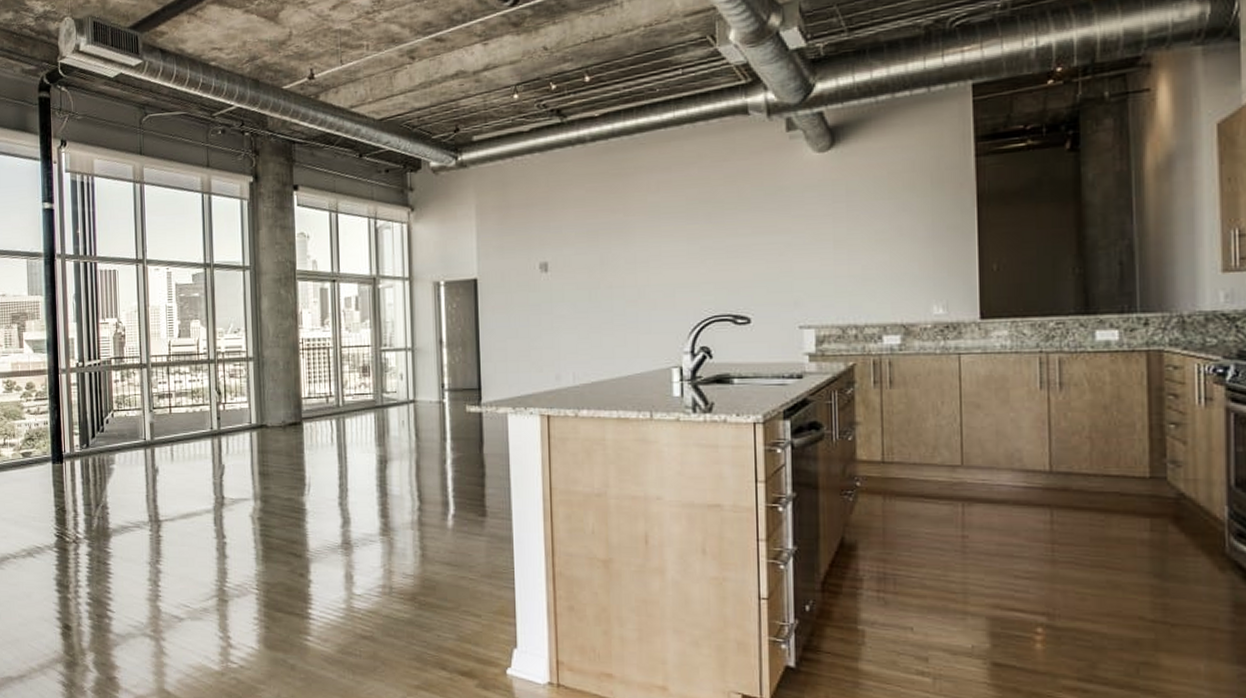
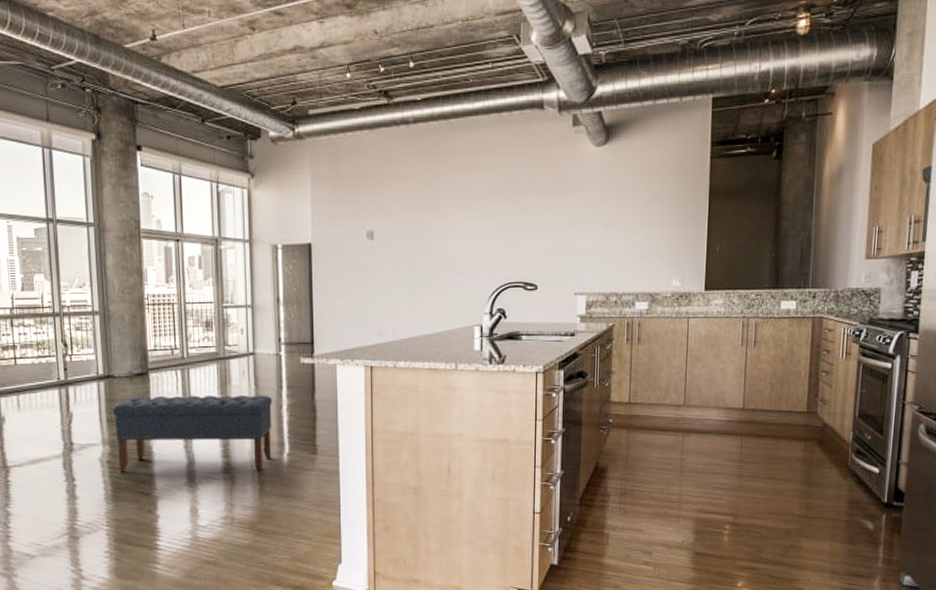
bench: none [264,447,436,535] -> present [112,395,273,472]

